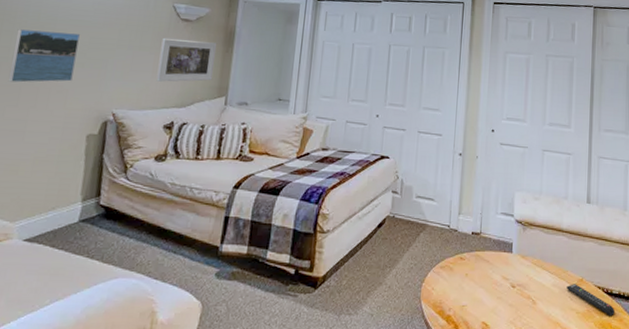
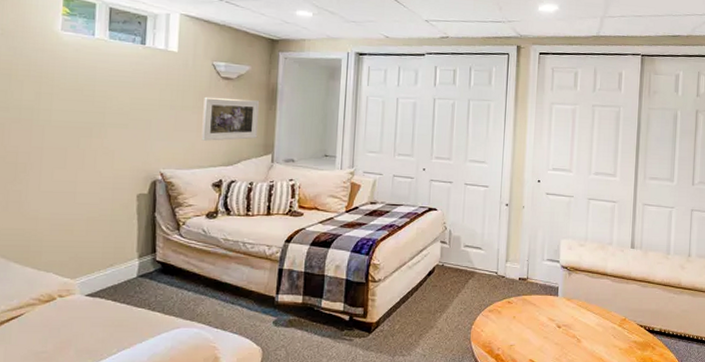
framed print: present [8,29,80,83] -> none [53,92,120,145]
remote control: present [566,284,615,316] -> none [610,323,656,352]

